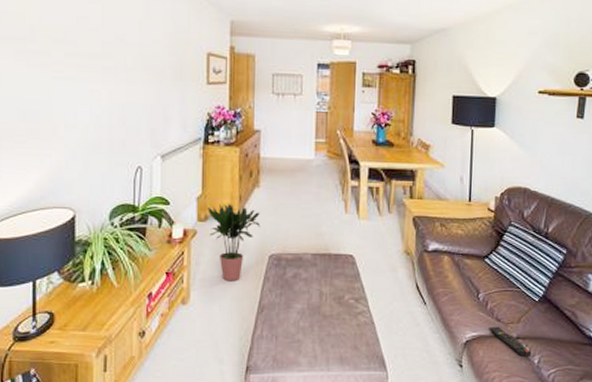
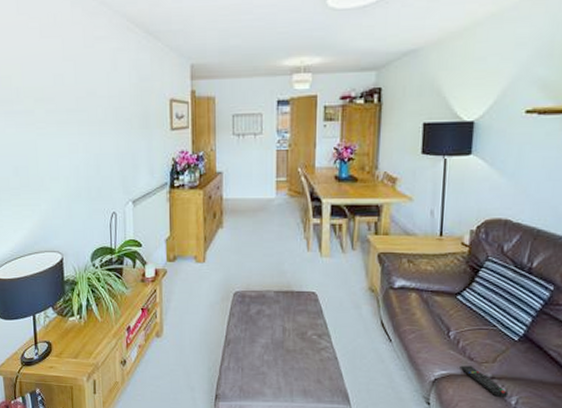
potted plant: present [208,203,261,280] -> none [176,243,225,316]

